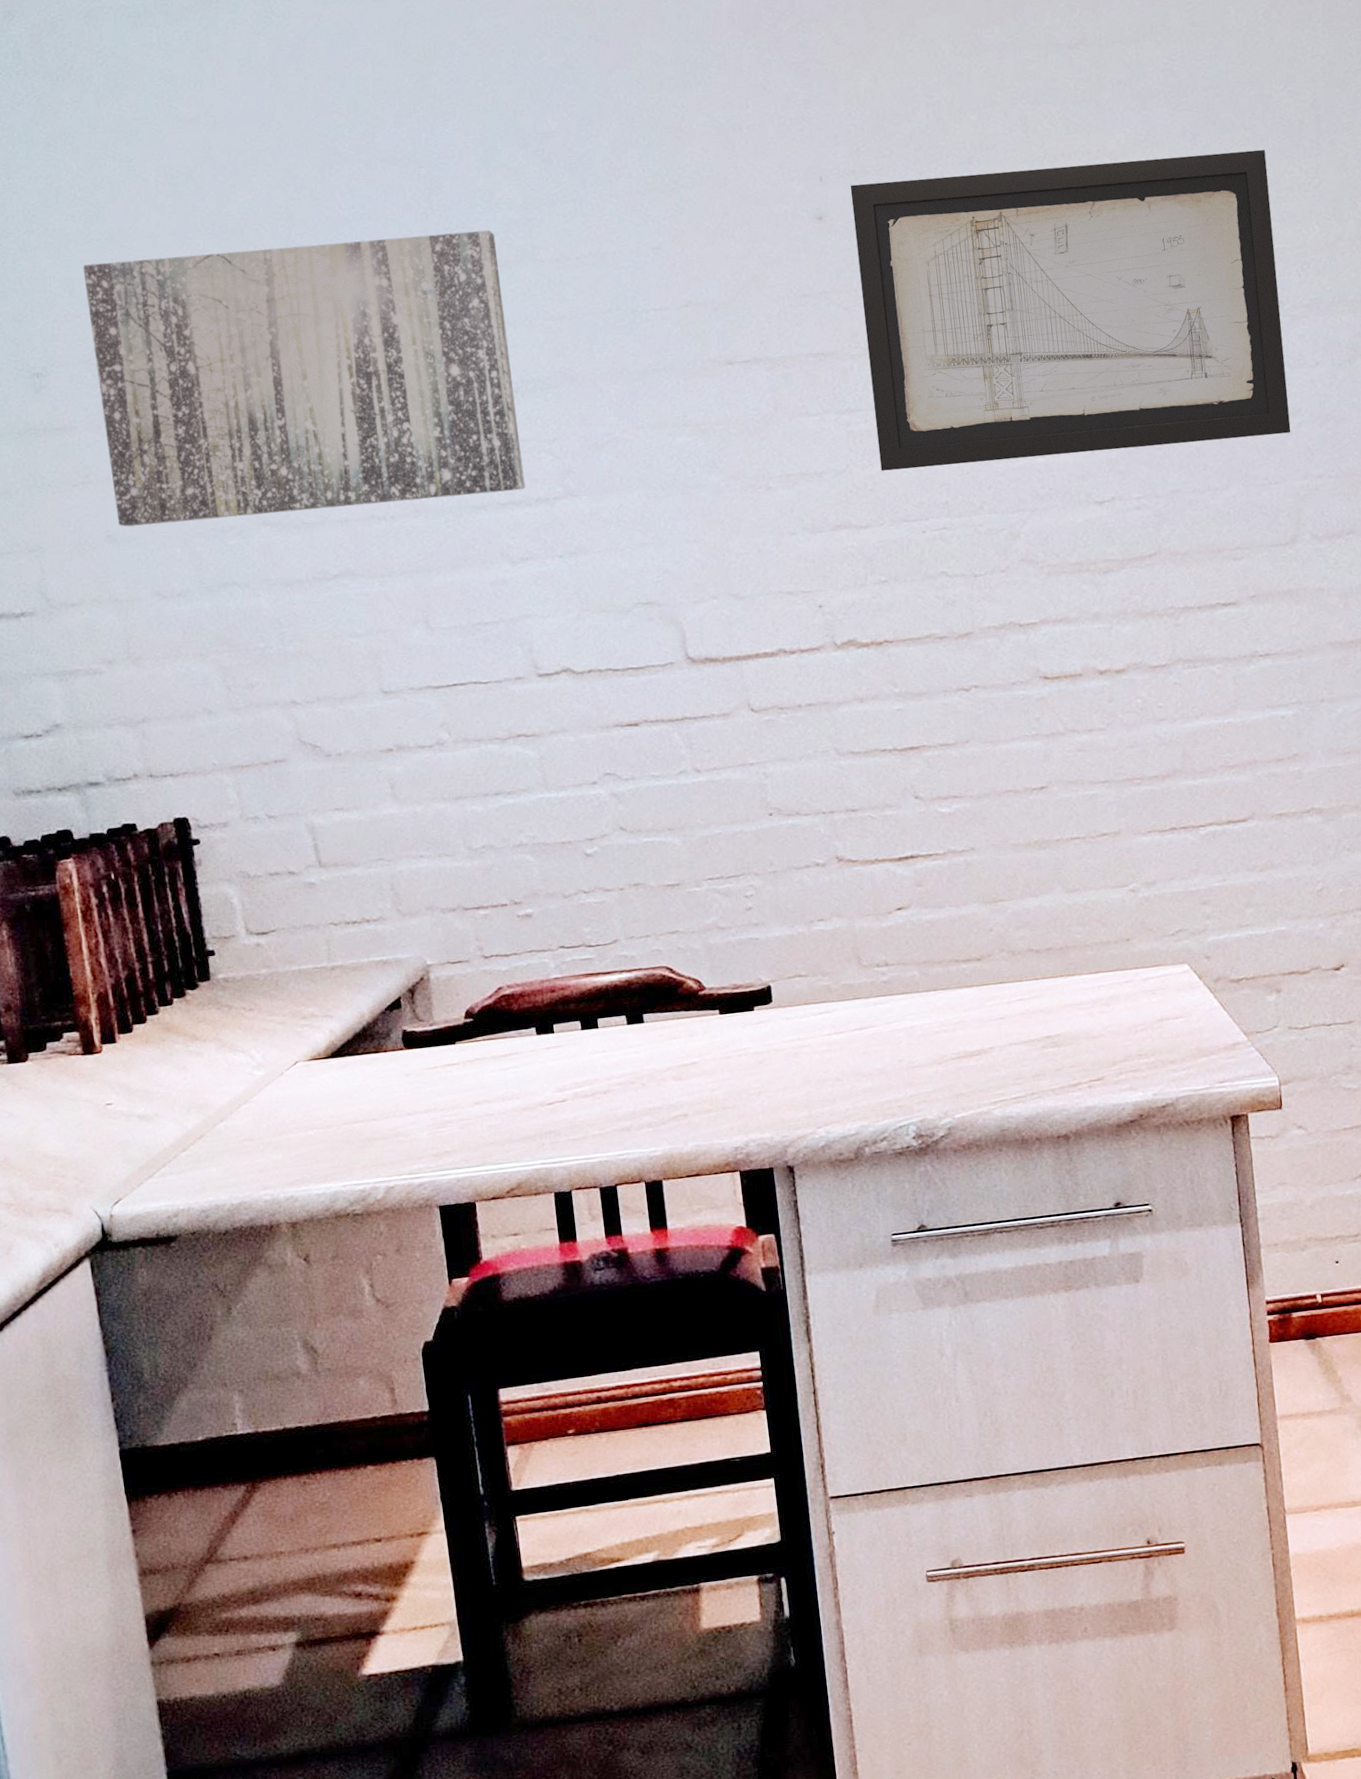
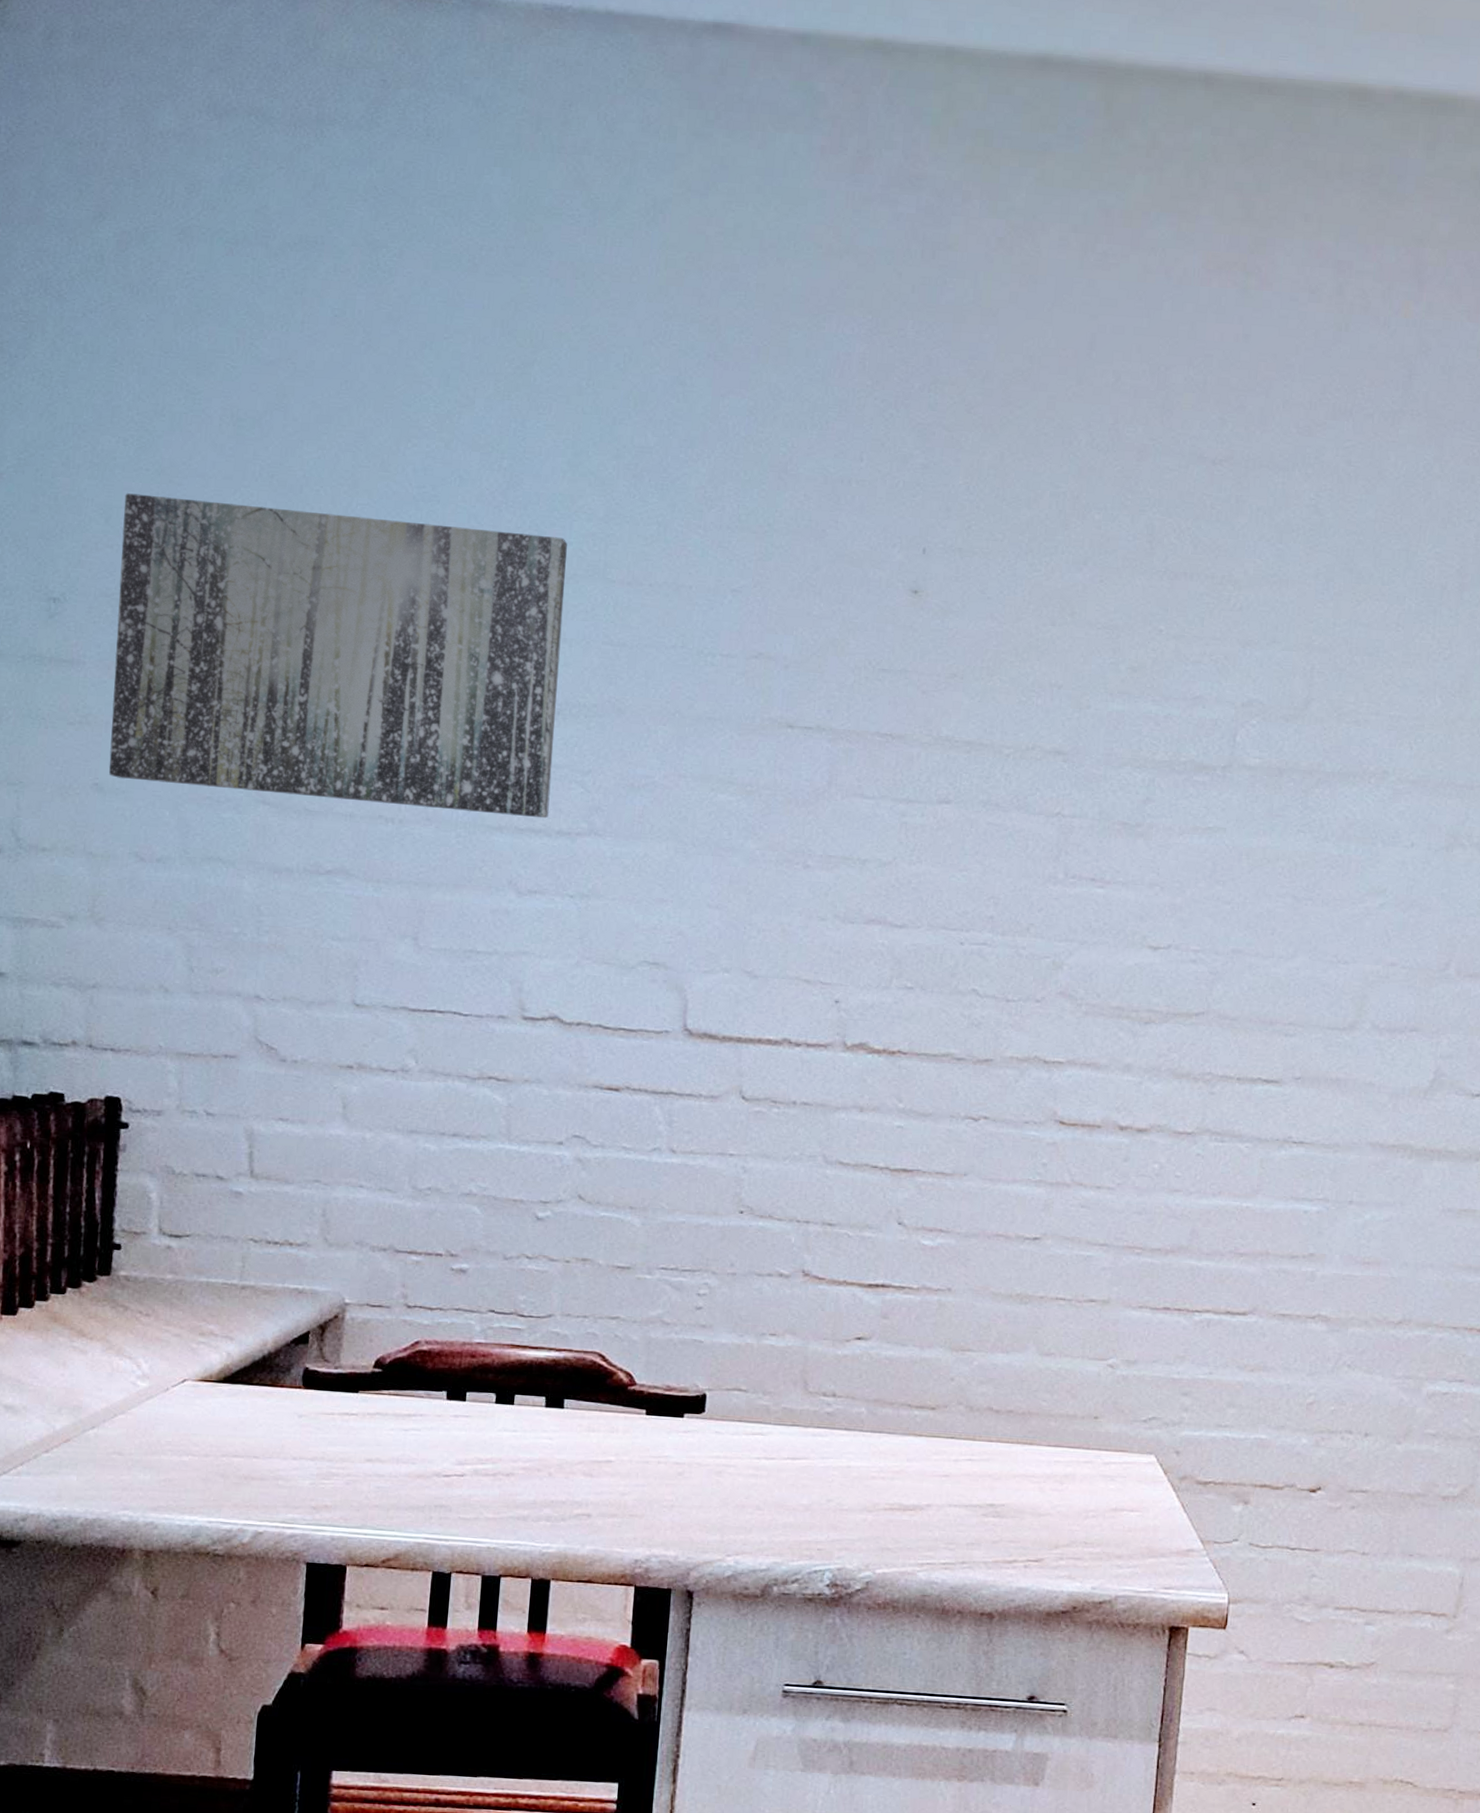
wall art: present [850,149,1291,472] -> none [929,563,1399,913]

